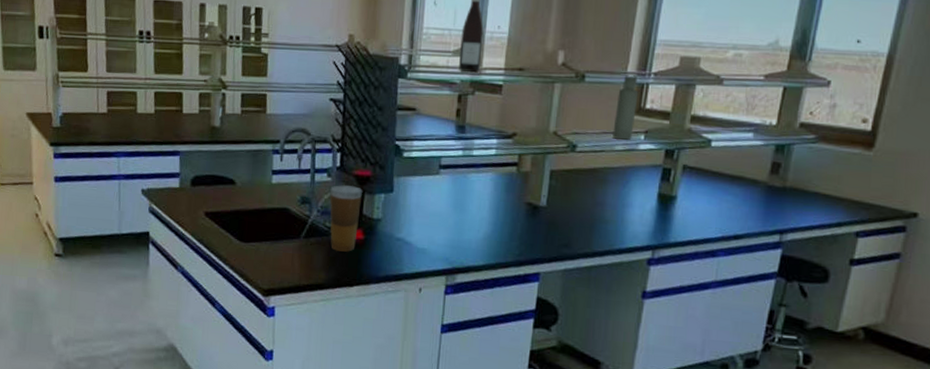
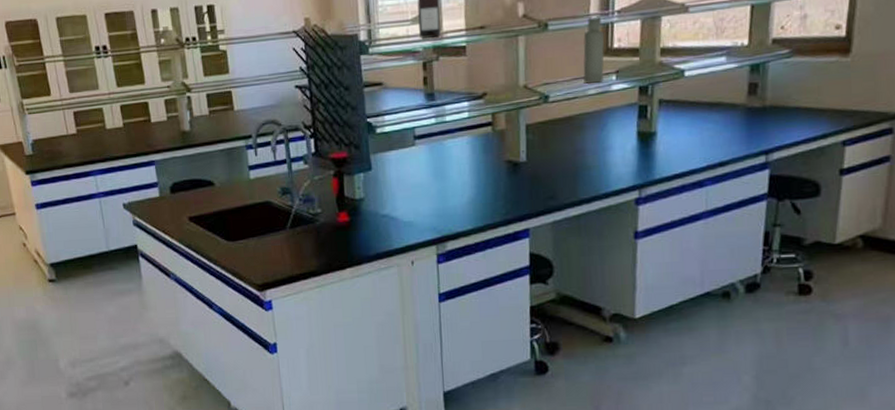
beverage cup: present [330,185,362,253] -> none [309,169,342,237]

